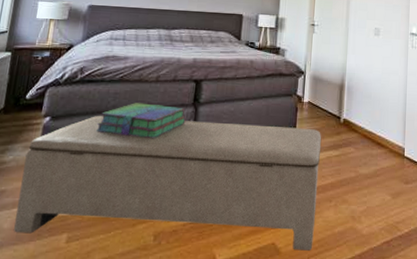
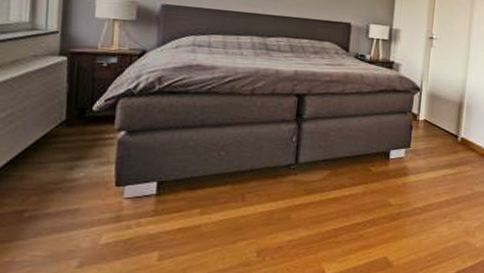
bench: present [14,115,322,251] -> none [95,130,438,263]
stack of books: present [96,103,186,139] -> none [183,117,288,156]

